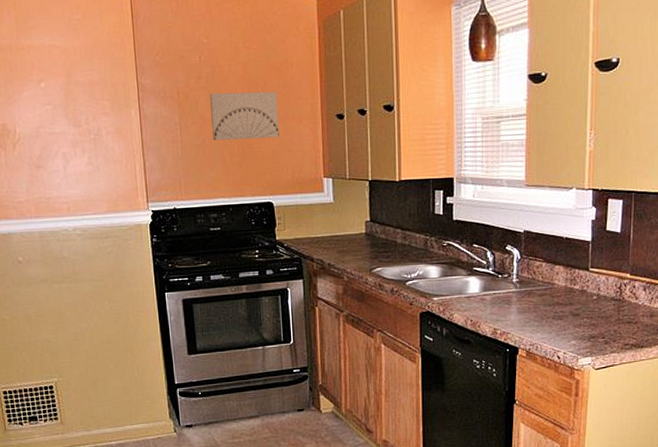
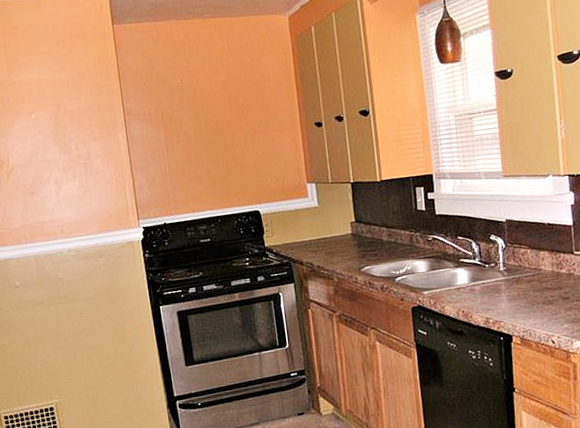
wall art: present [210,91,279,141] -> none [193,105,262,156]

